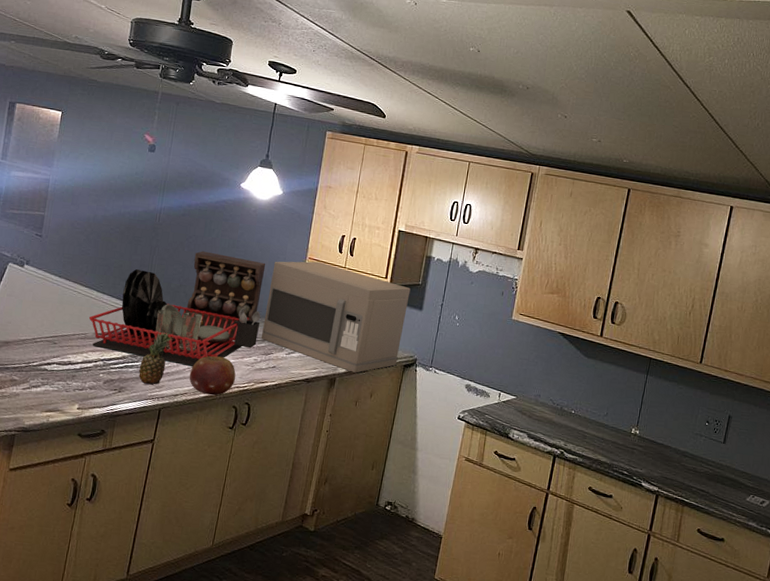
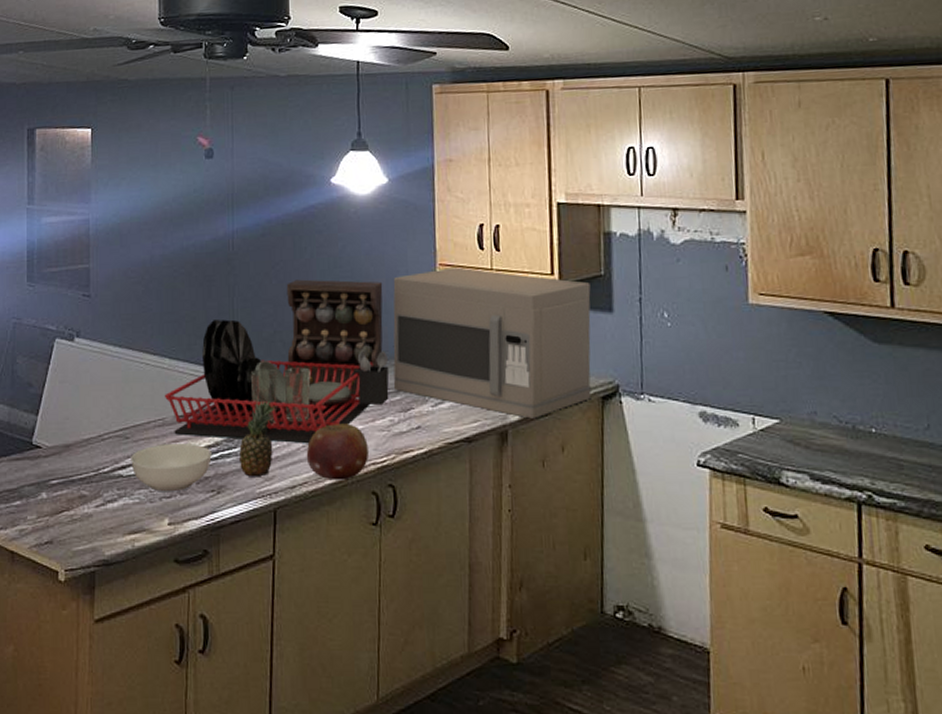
bowl: none [55,351,119,387] -> present [130,444,212,492]

